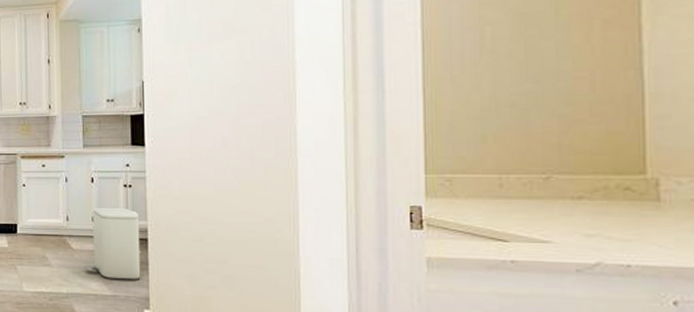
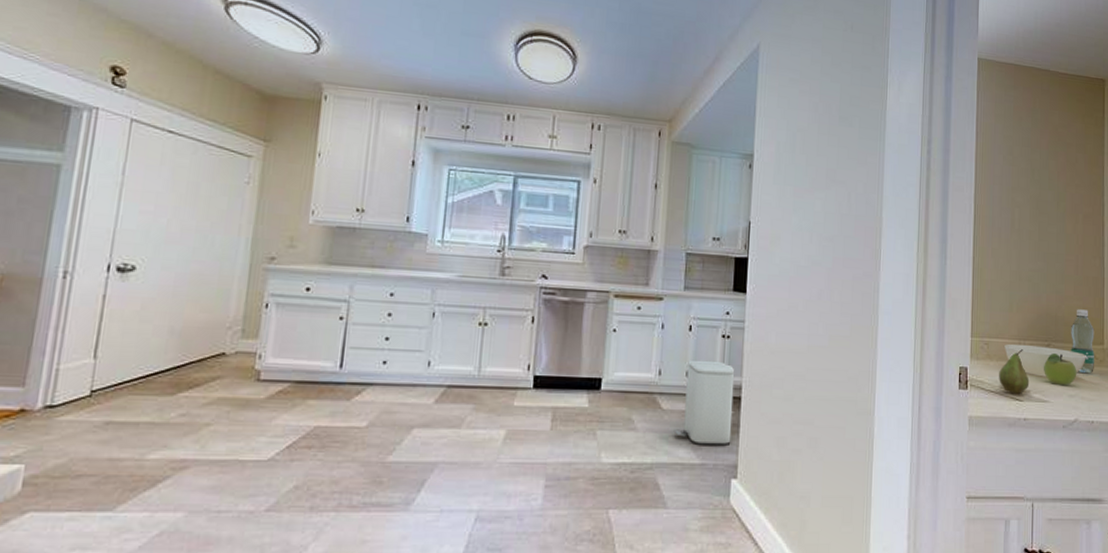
fruit: none [469,184,518,233] -> present [999,349,1030,394]
bowl: none [474,178,615,215] -> present [1003,343,1086,377]
fruit: none [541,188,599,224] -> present [1044,353,1077,386]
bottle: none [585,133,629,210] -> present [1071,309,1095,374]

